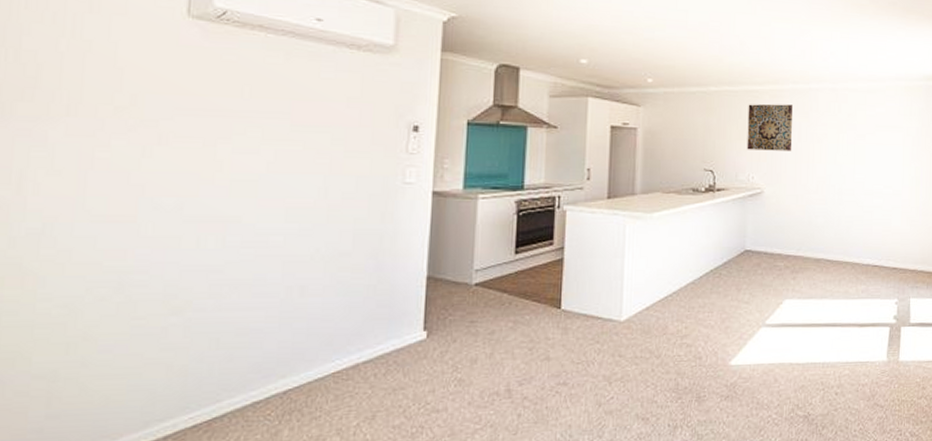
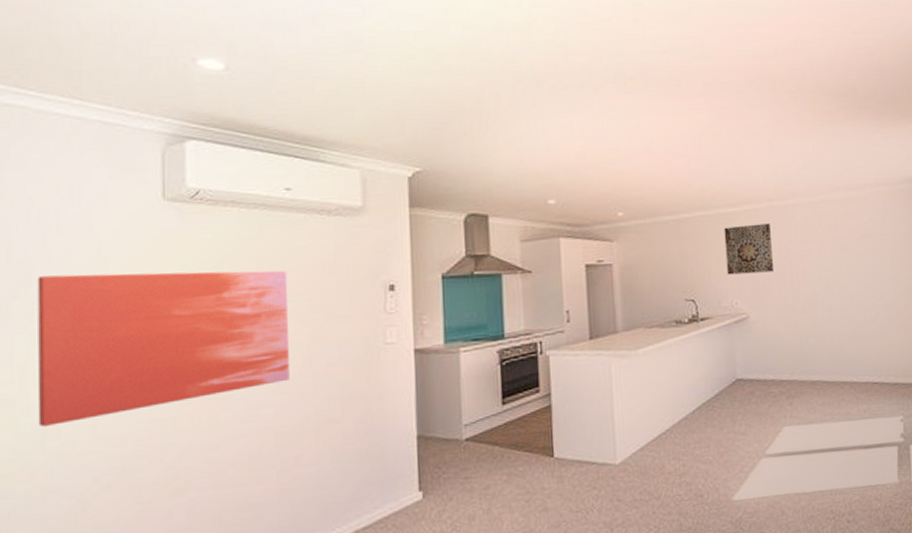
wall art: none [33,80,311,232] -> present [37,270,290,427]

